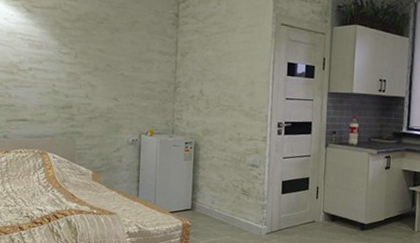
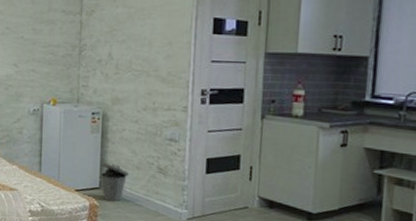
trash can: none [192,186,218,222] -> present [100,162,130,202]

